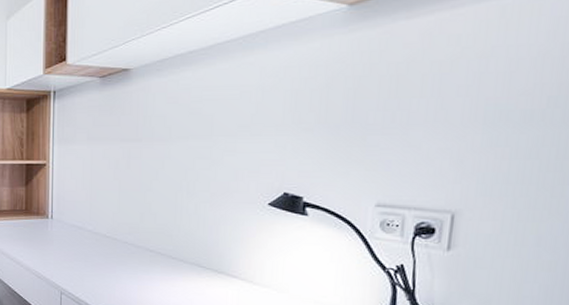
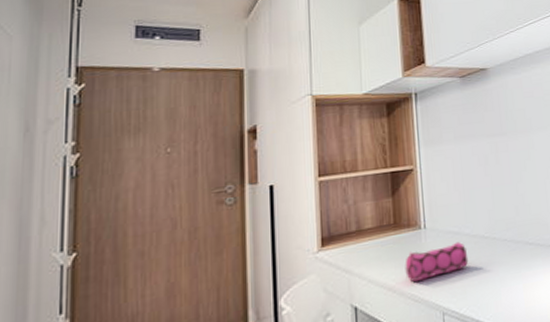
pencil case: none [32,235,89,262] -> present [405,241,469,282]

